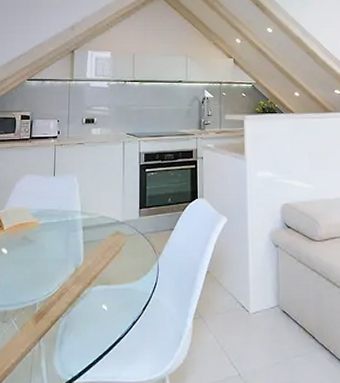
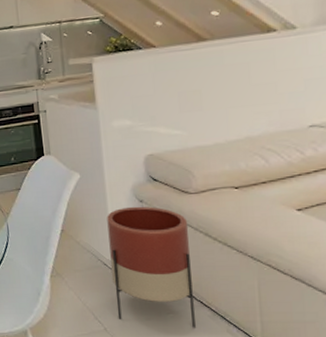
planter: none [247,251,317,372] -> present [107,206,196,328]

